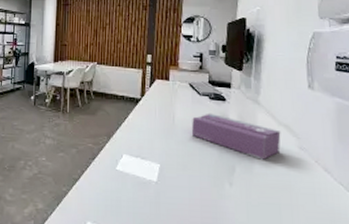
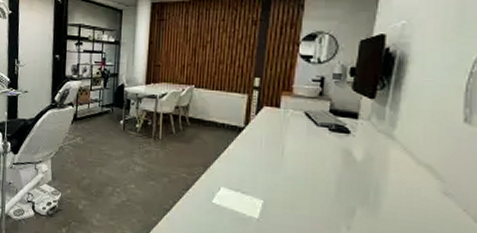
tissue box: present [191,113,281,160] -> none [303,146,420,204]

